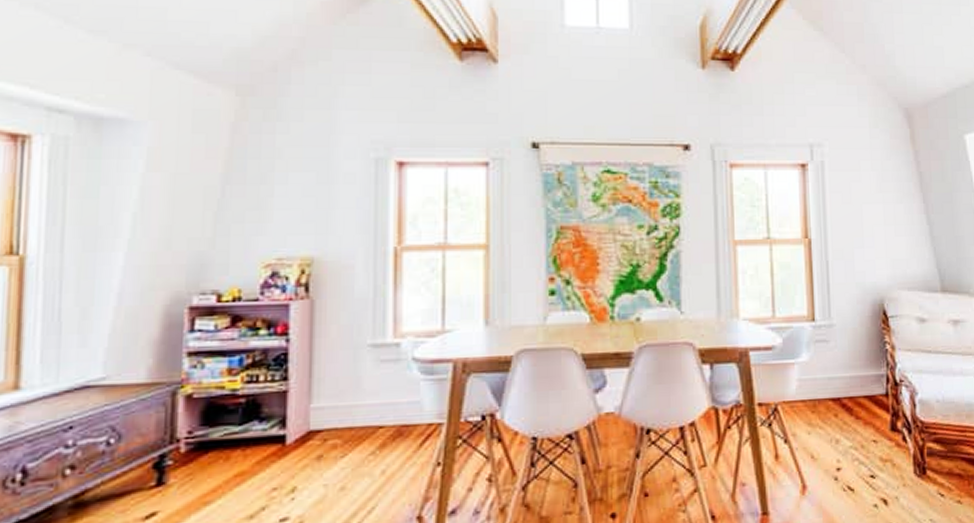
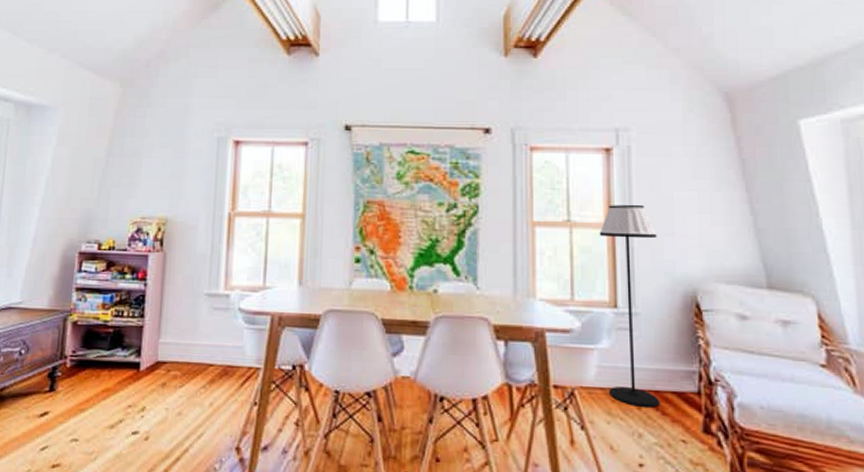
floor lamp: none [797,218,853,414] -> present [599,204,659,407]

